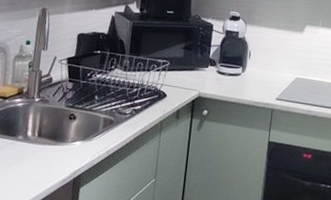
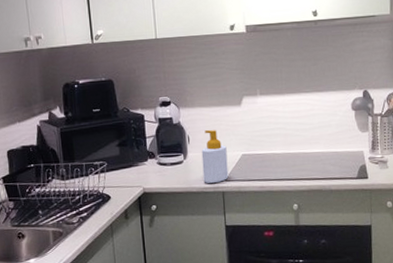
soap bottle: none [256,48,283,100] -> present [201,129,229,184]

